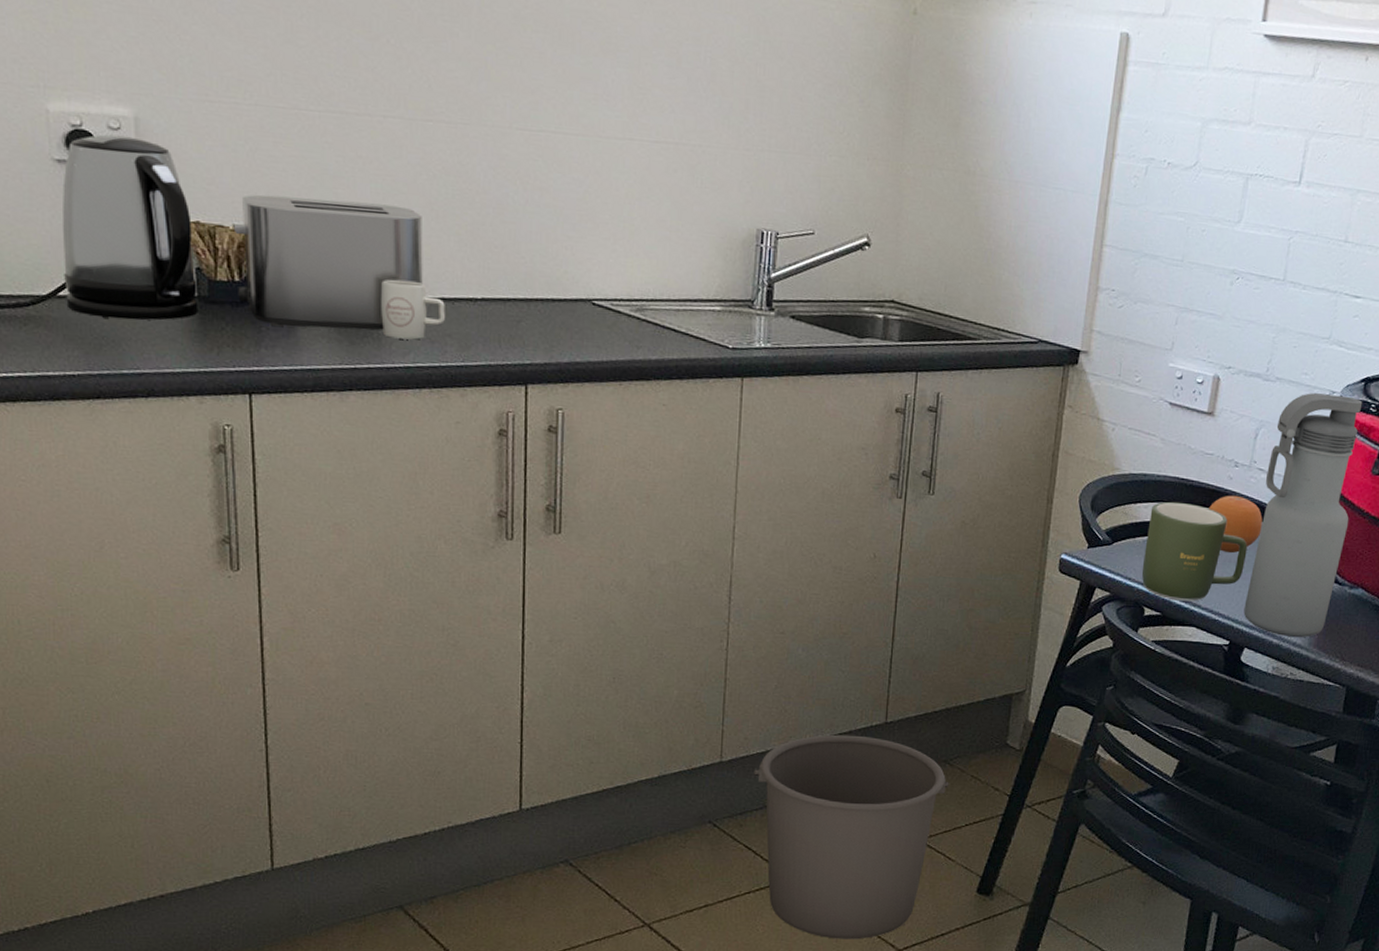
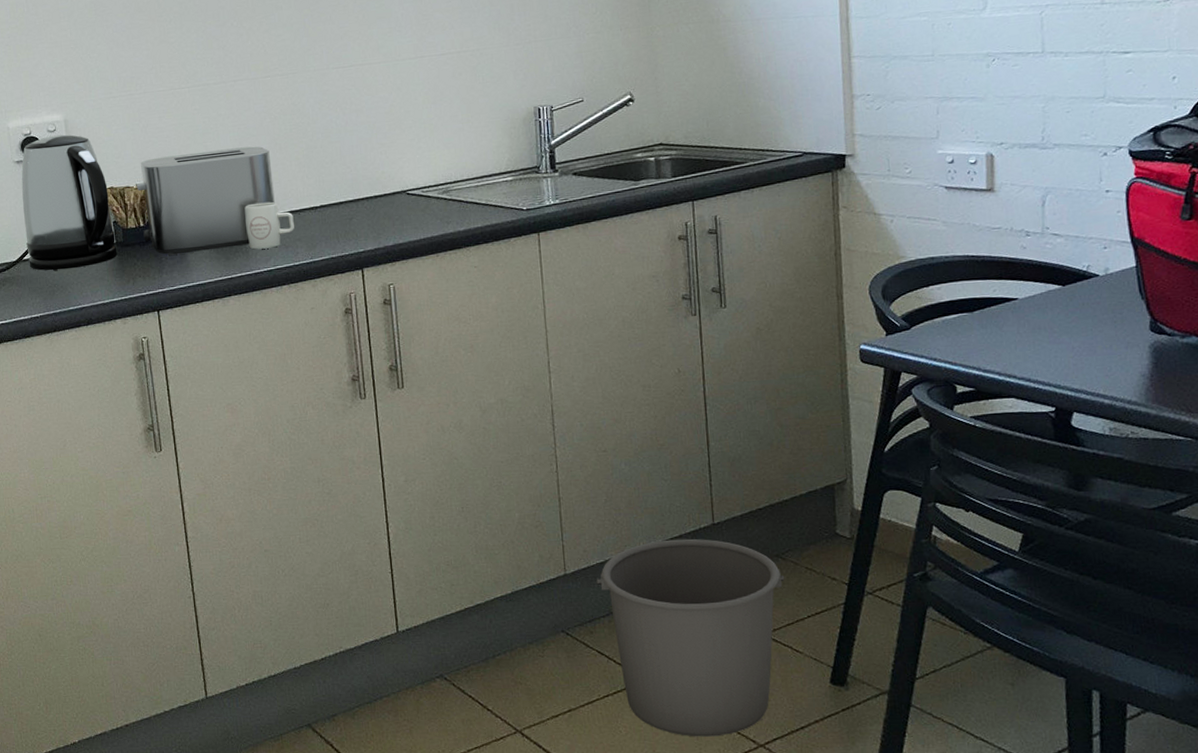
mug: present [1141,501,1248,602] -> none [944,278,1057,375]
fruit: present [1209,495,1263,553] -> none [1006,263,1069,320]
water bottle: present [1243,393,1363,638] -> none [1062,148,1166,396]

